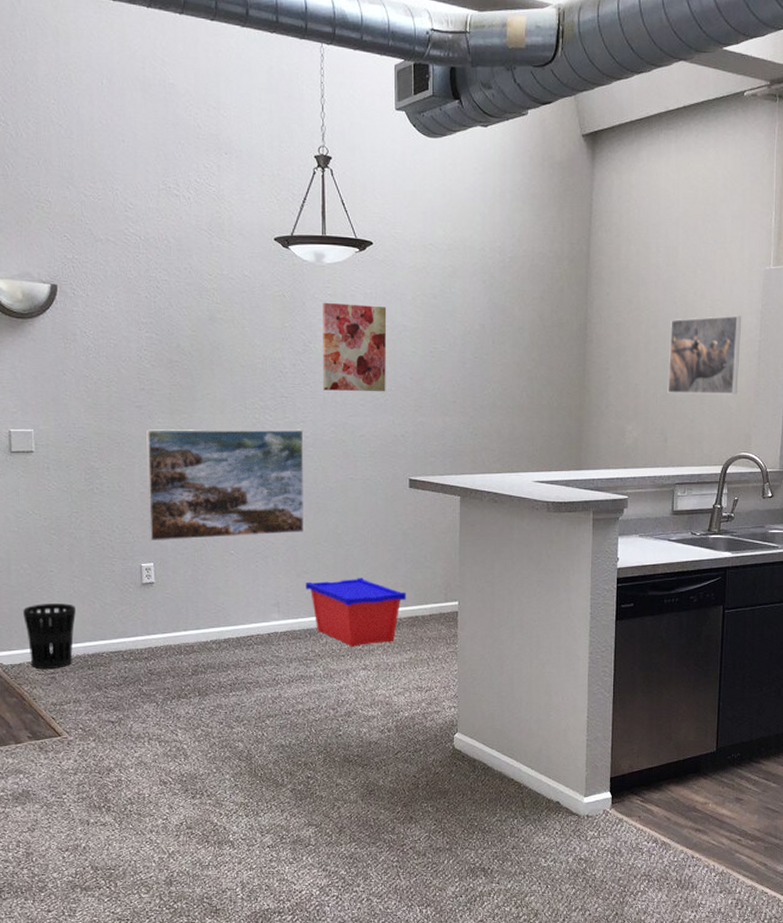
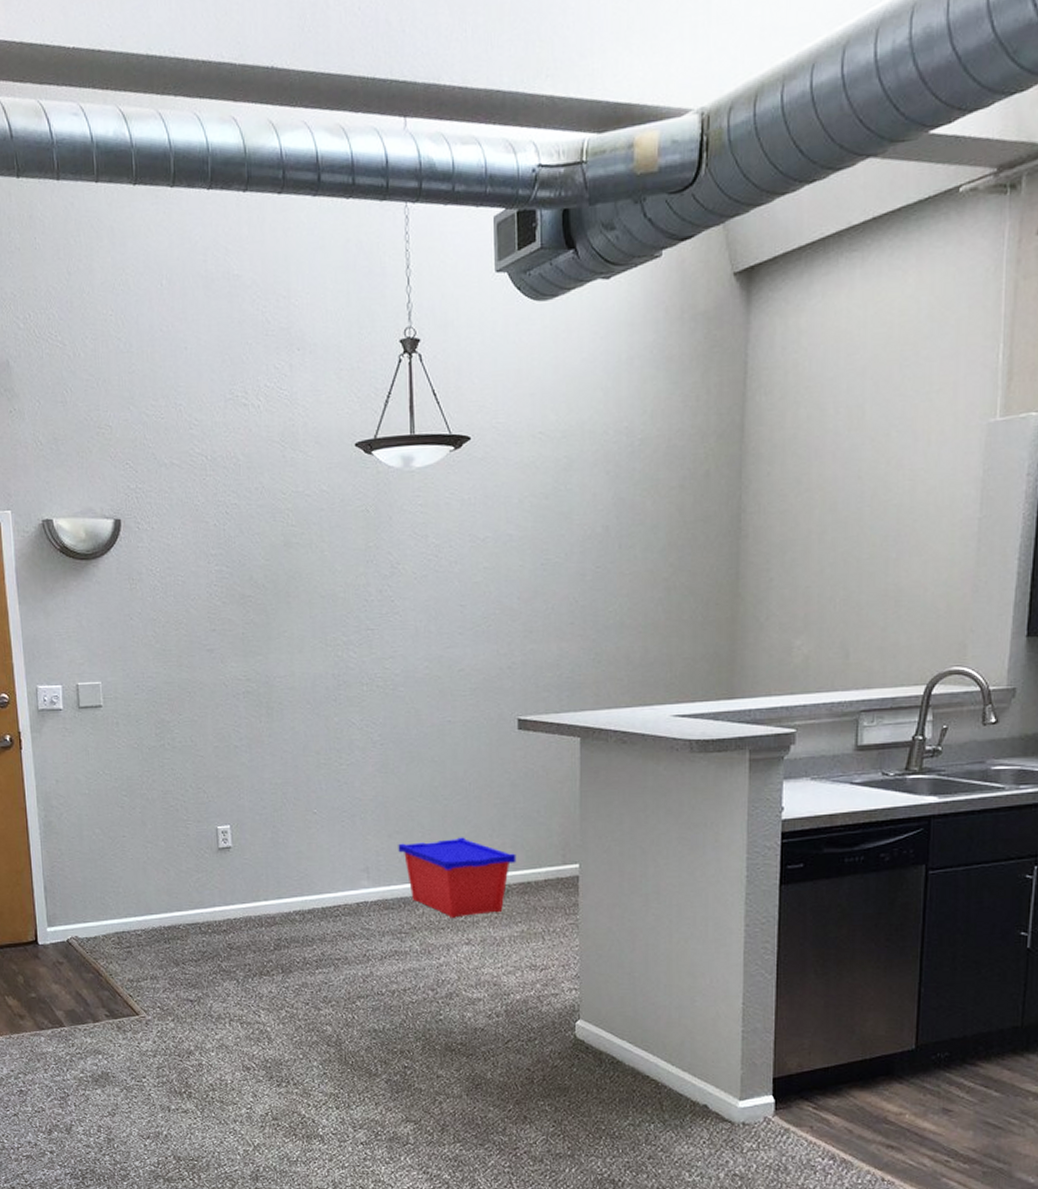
wastebasket: present [23,603,76,670] -> none [97,871,150,943]
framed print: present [146,429,304,542] -> none [219,666,395,801]
wall art: present [323,302,387,392] -> none [412,513,489,619]
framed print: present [667,315,741,395] -> none [849,486,953,595]

